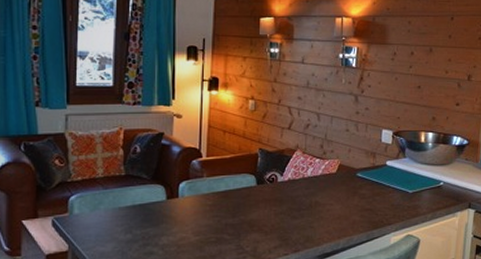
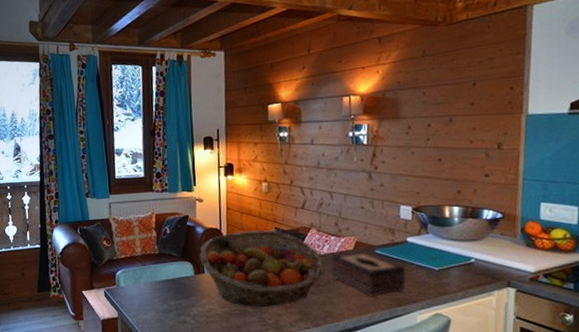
fruit basket: none [174,151,309,234] -> present [200,230,326,307]
tissue box: none [312,174,384,220] -> present [330,251,406,297]

